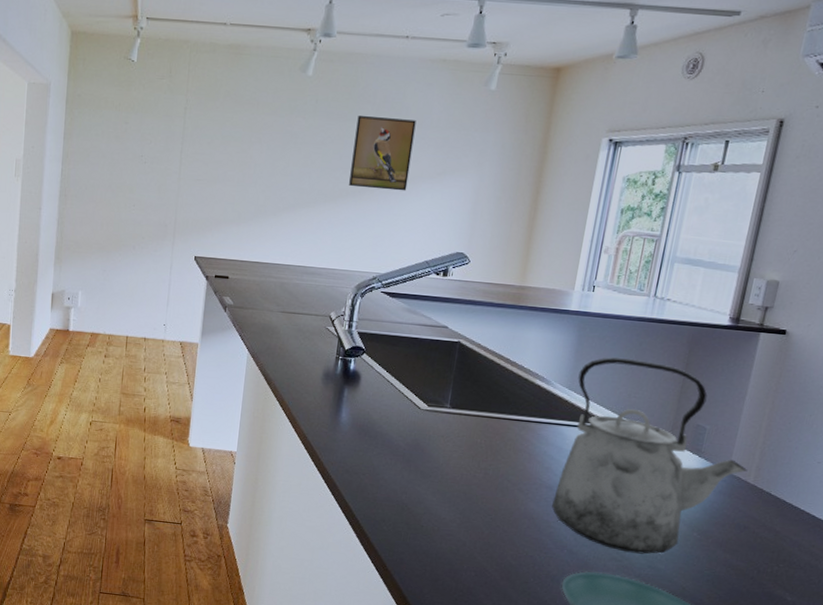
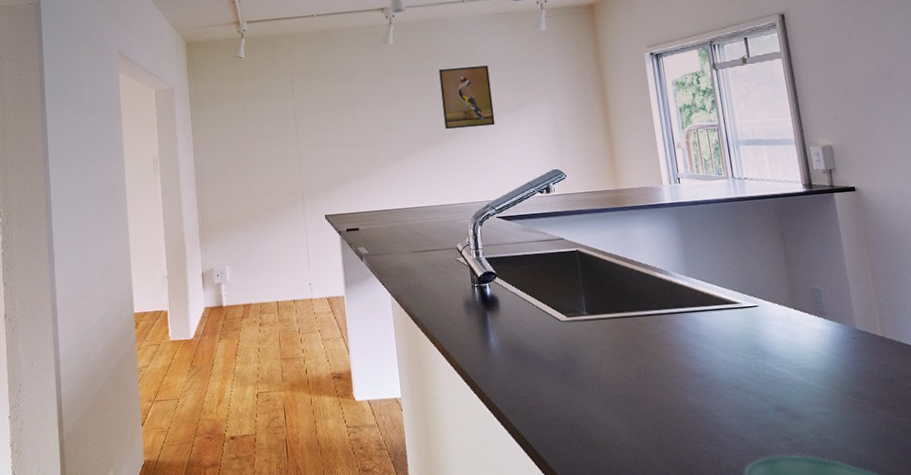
kettle: present [552,357,748,554] -> none [691,237,873,429]

